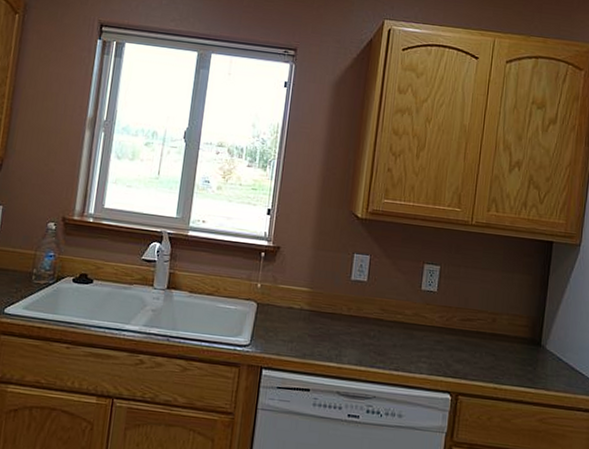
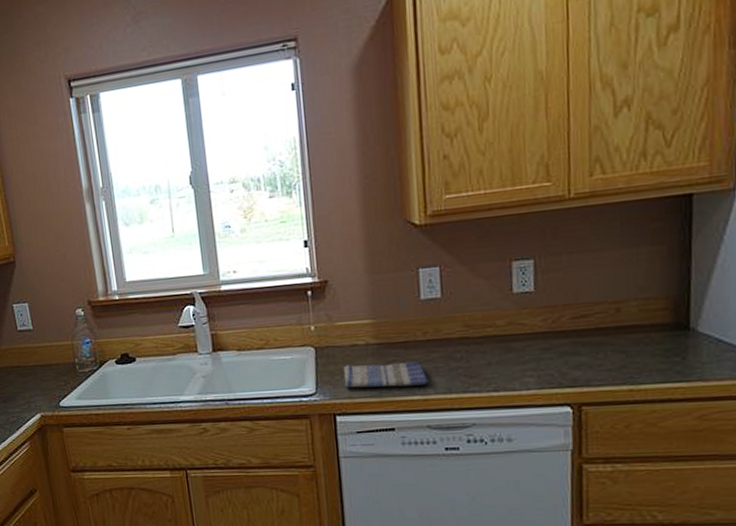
dish towel: none [275,324,346,355] -> present [343,361,430,388]

